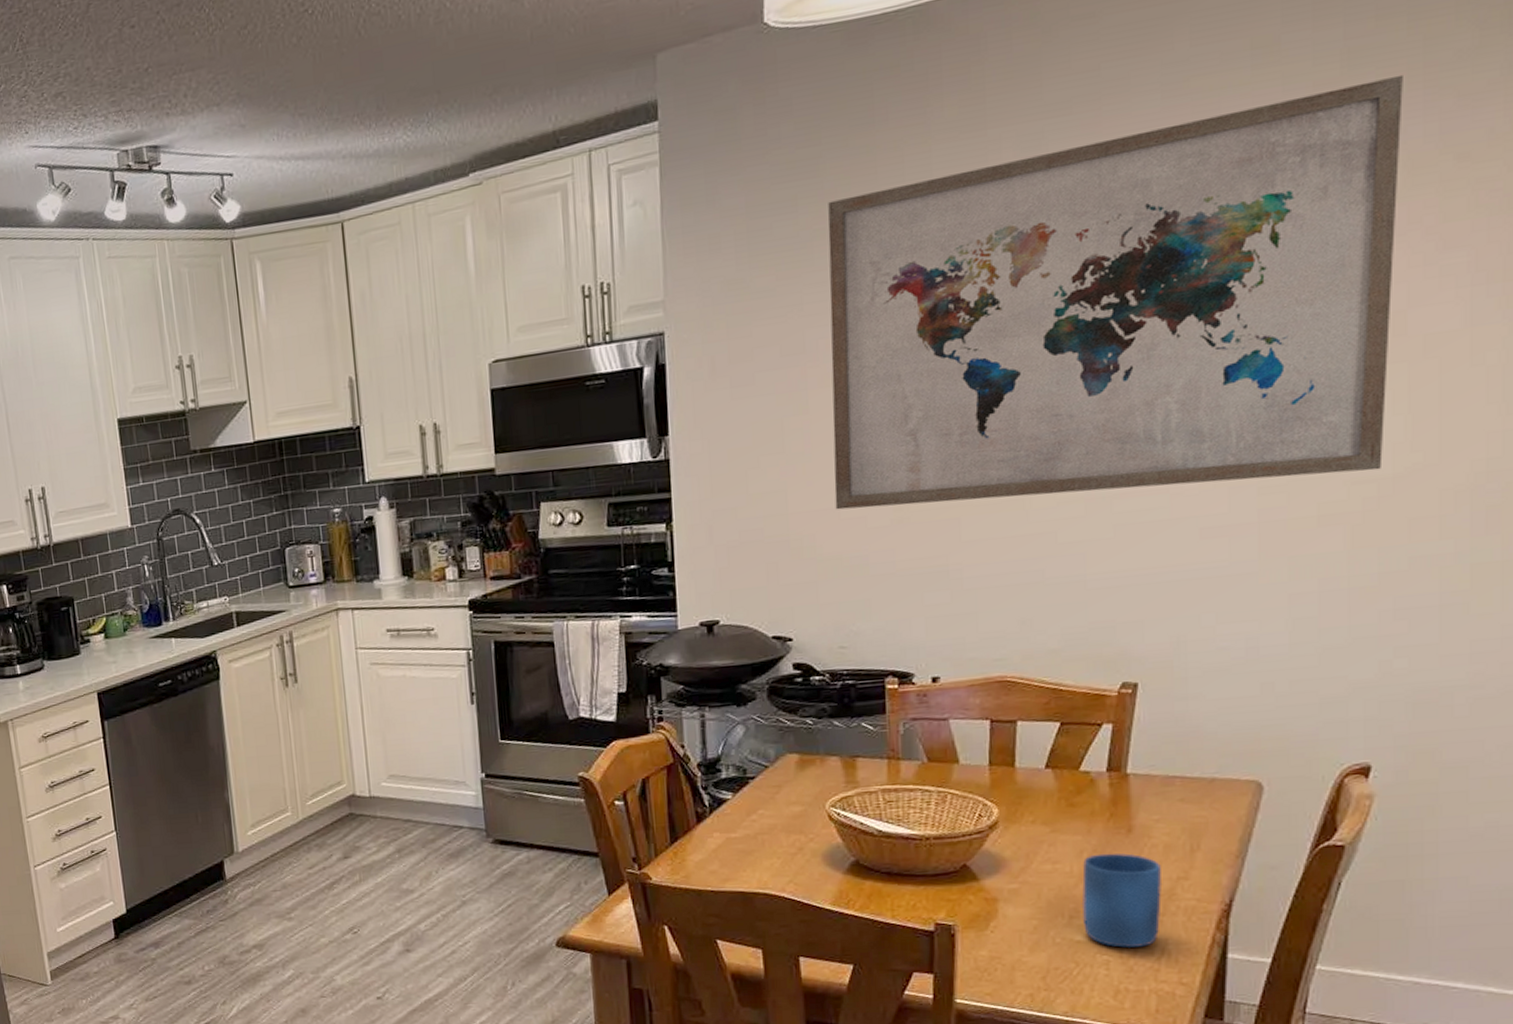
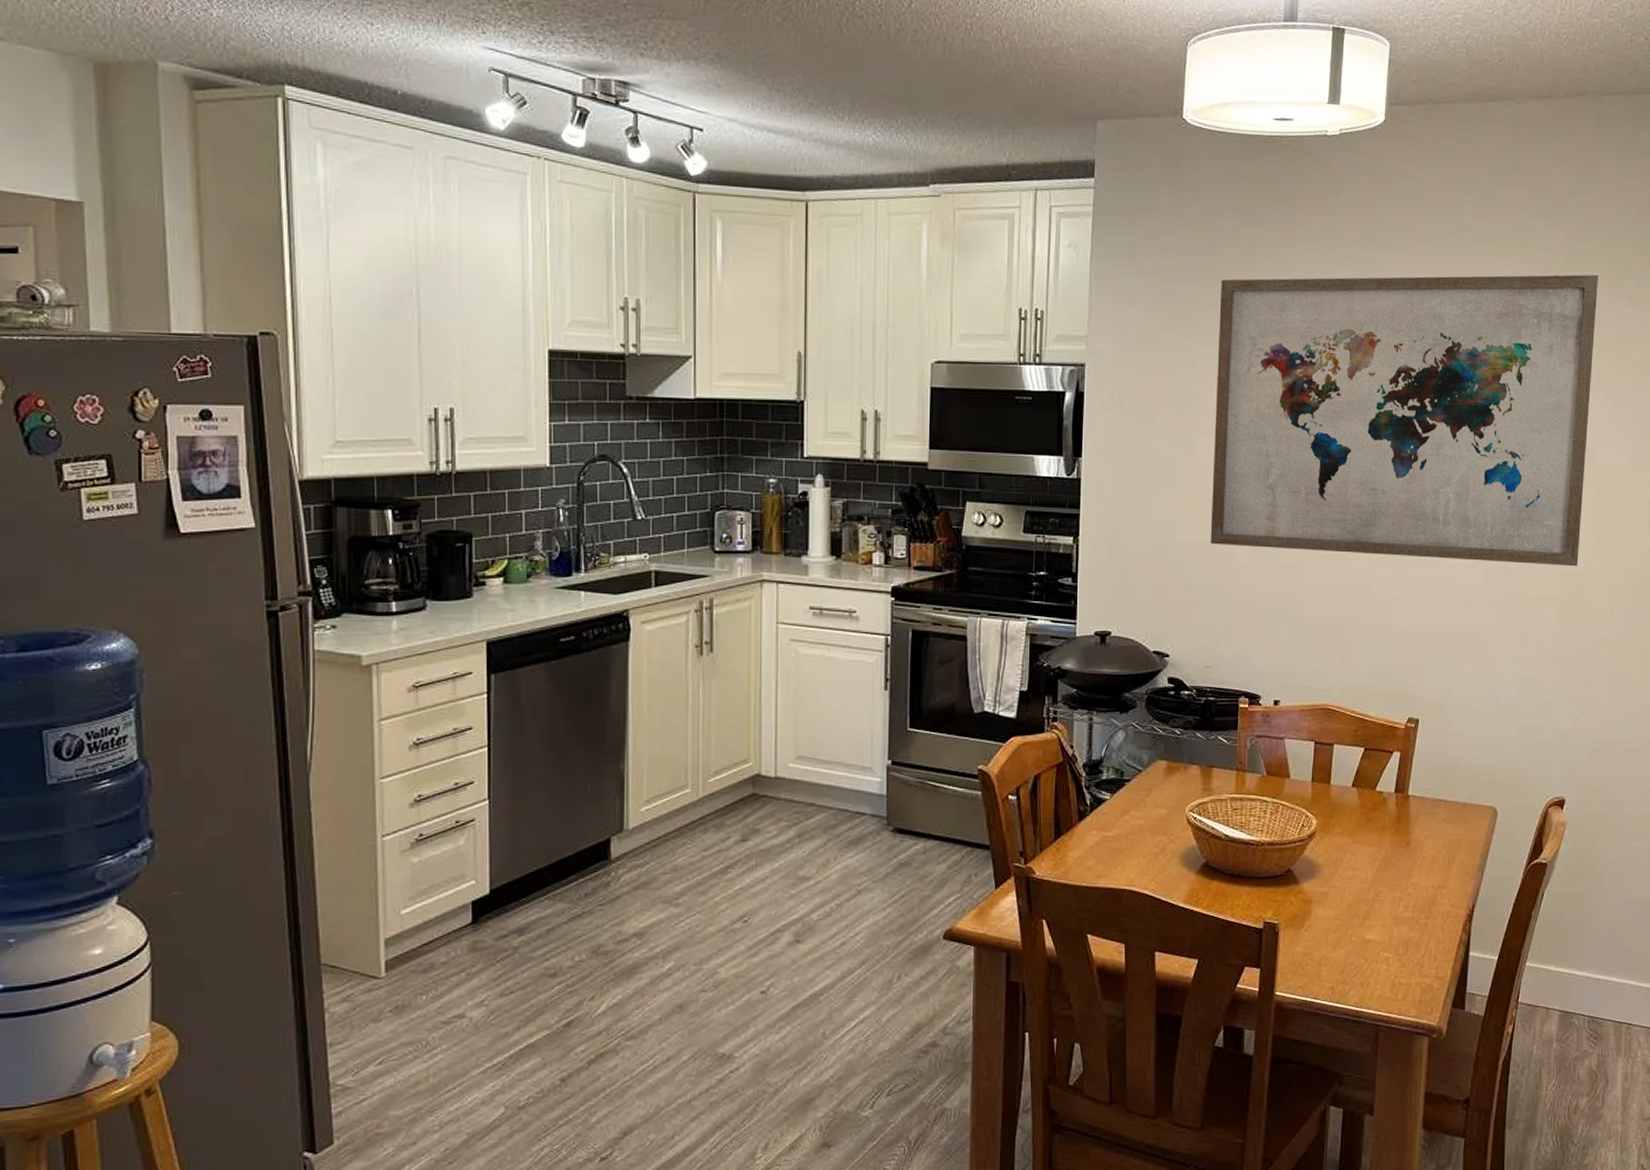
mug: present [1082,853,1163,948] -> none [1372,863,1429,946]

